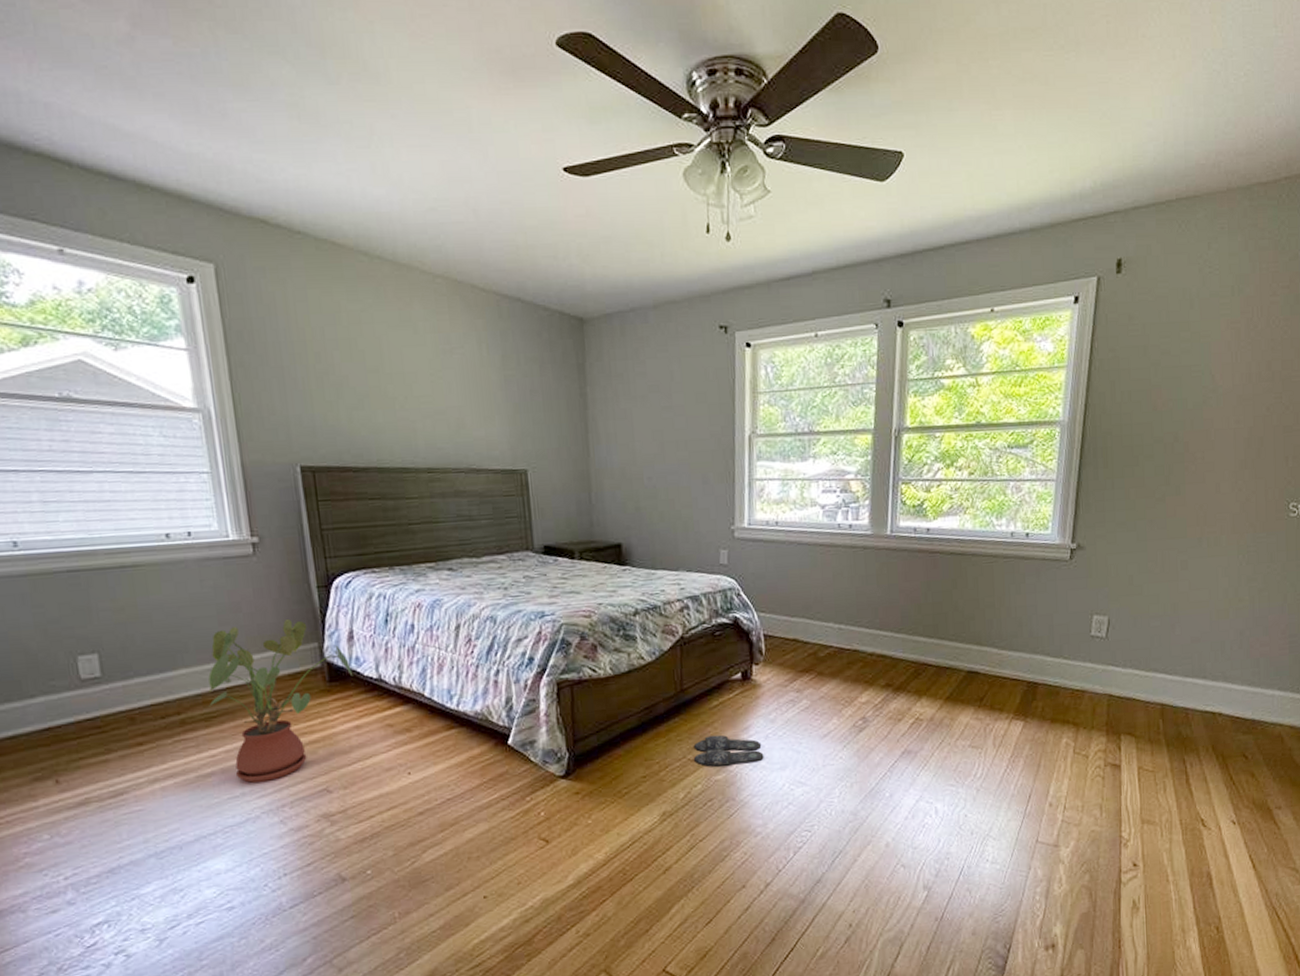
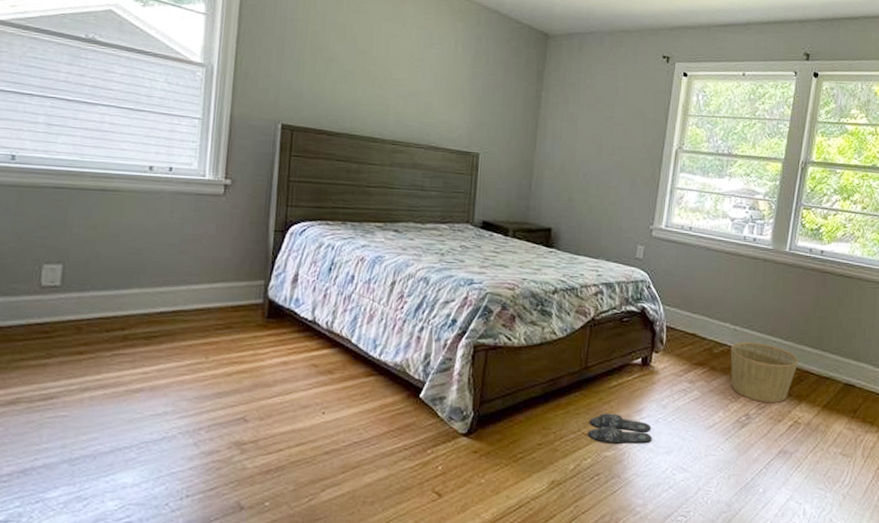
house plant: present [208,619,354,783] -> none [152,256,291,403]
basket: none [837,639,915,704] -> present [730,342,799,404]

